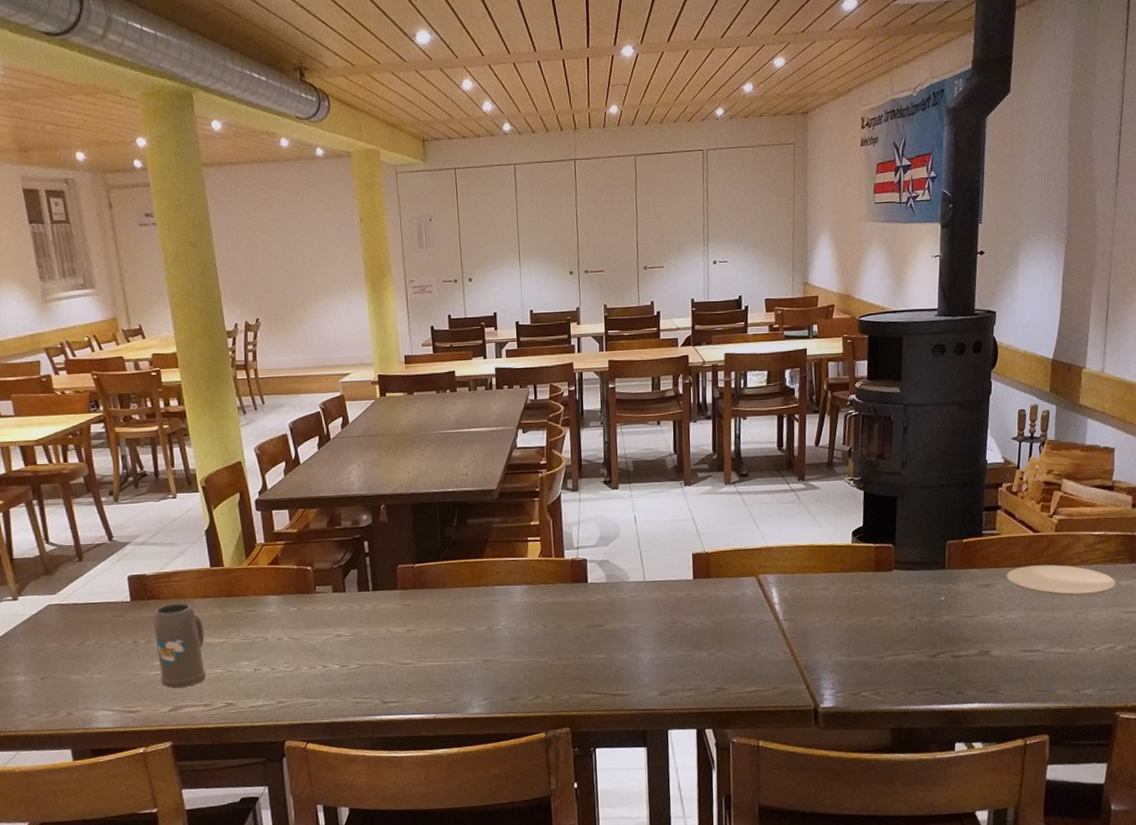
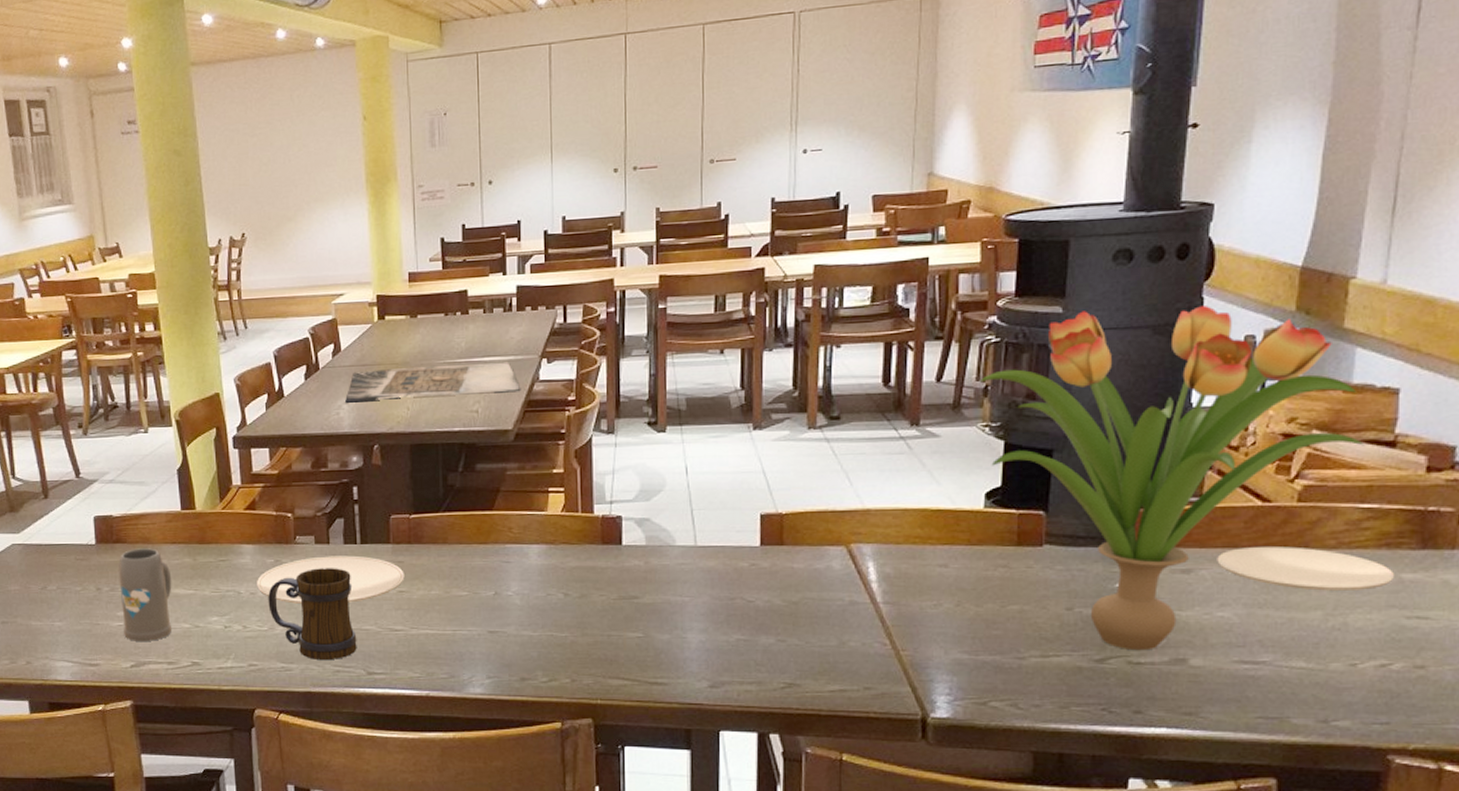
plate: none [282,601,412,646] -> present [257,555,405,604]
beer mug: none [293,613,373,694] -> present [268,568,357,661]
newspaper: none [354,432,501,469] -> present [345,362,520,403]
flower arrangement: none [845,388,1095,647] -> present [979,306,1366,651]

